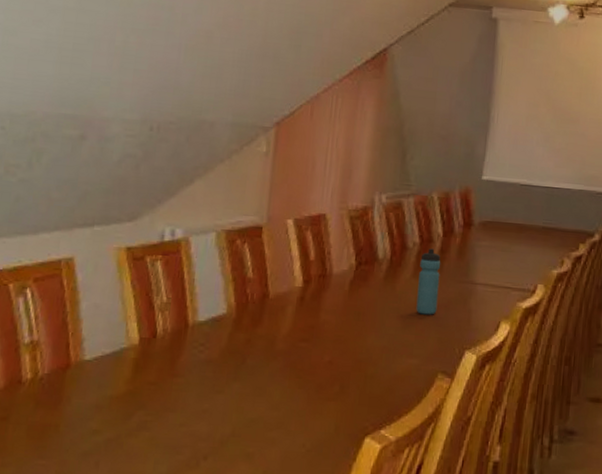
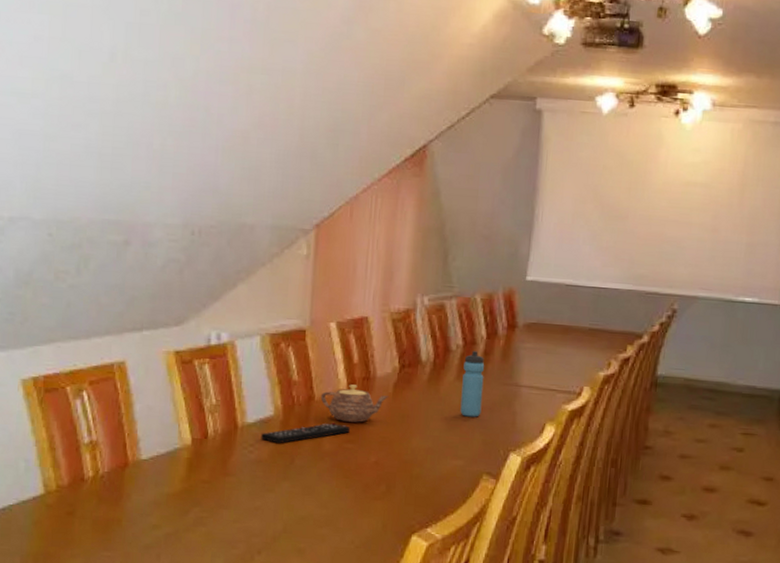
remote control: none [212,320,305,343] -> present [261,422,351,444]
teapot: none [275,282,344,321] -> present [320,384,388,423]

